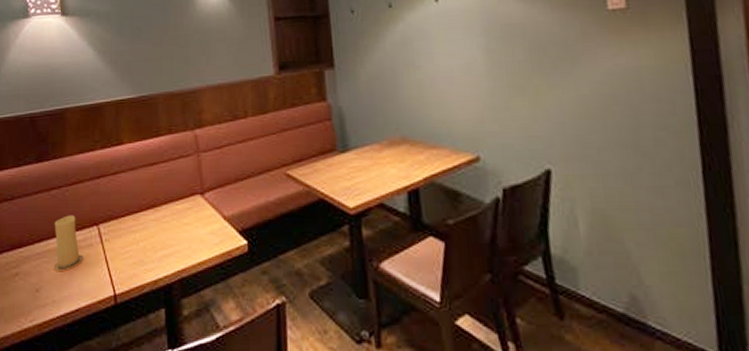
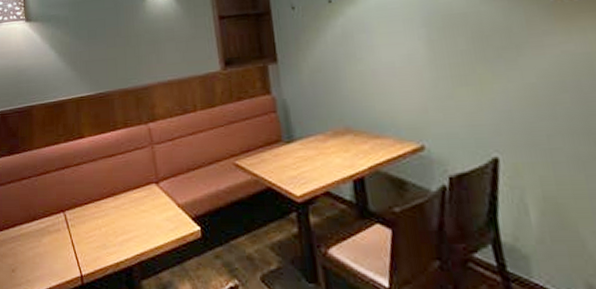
candle: present [53,215,84,272] -> none [26,203,53,255]

